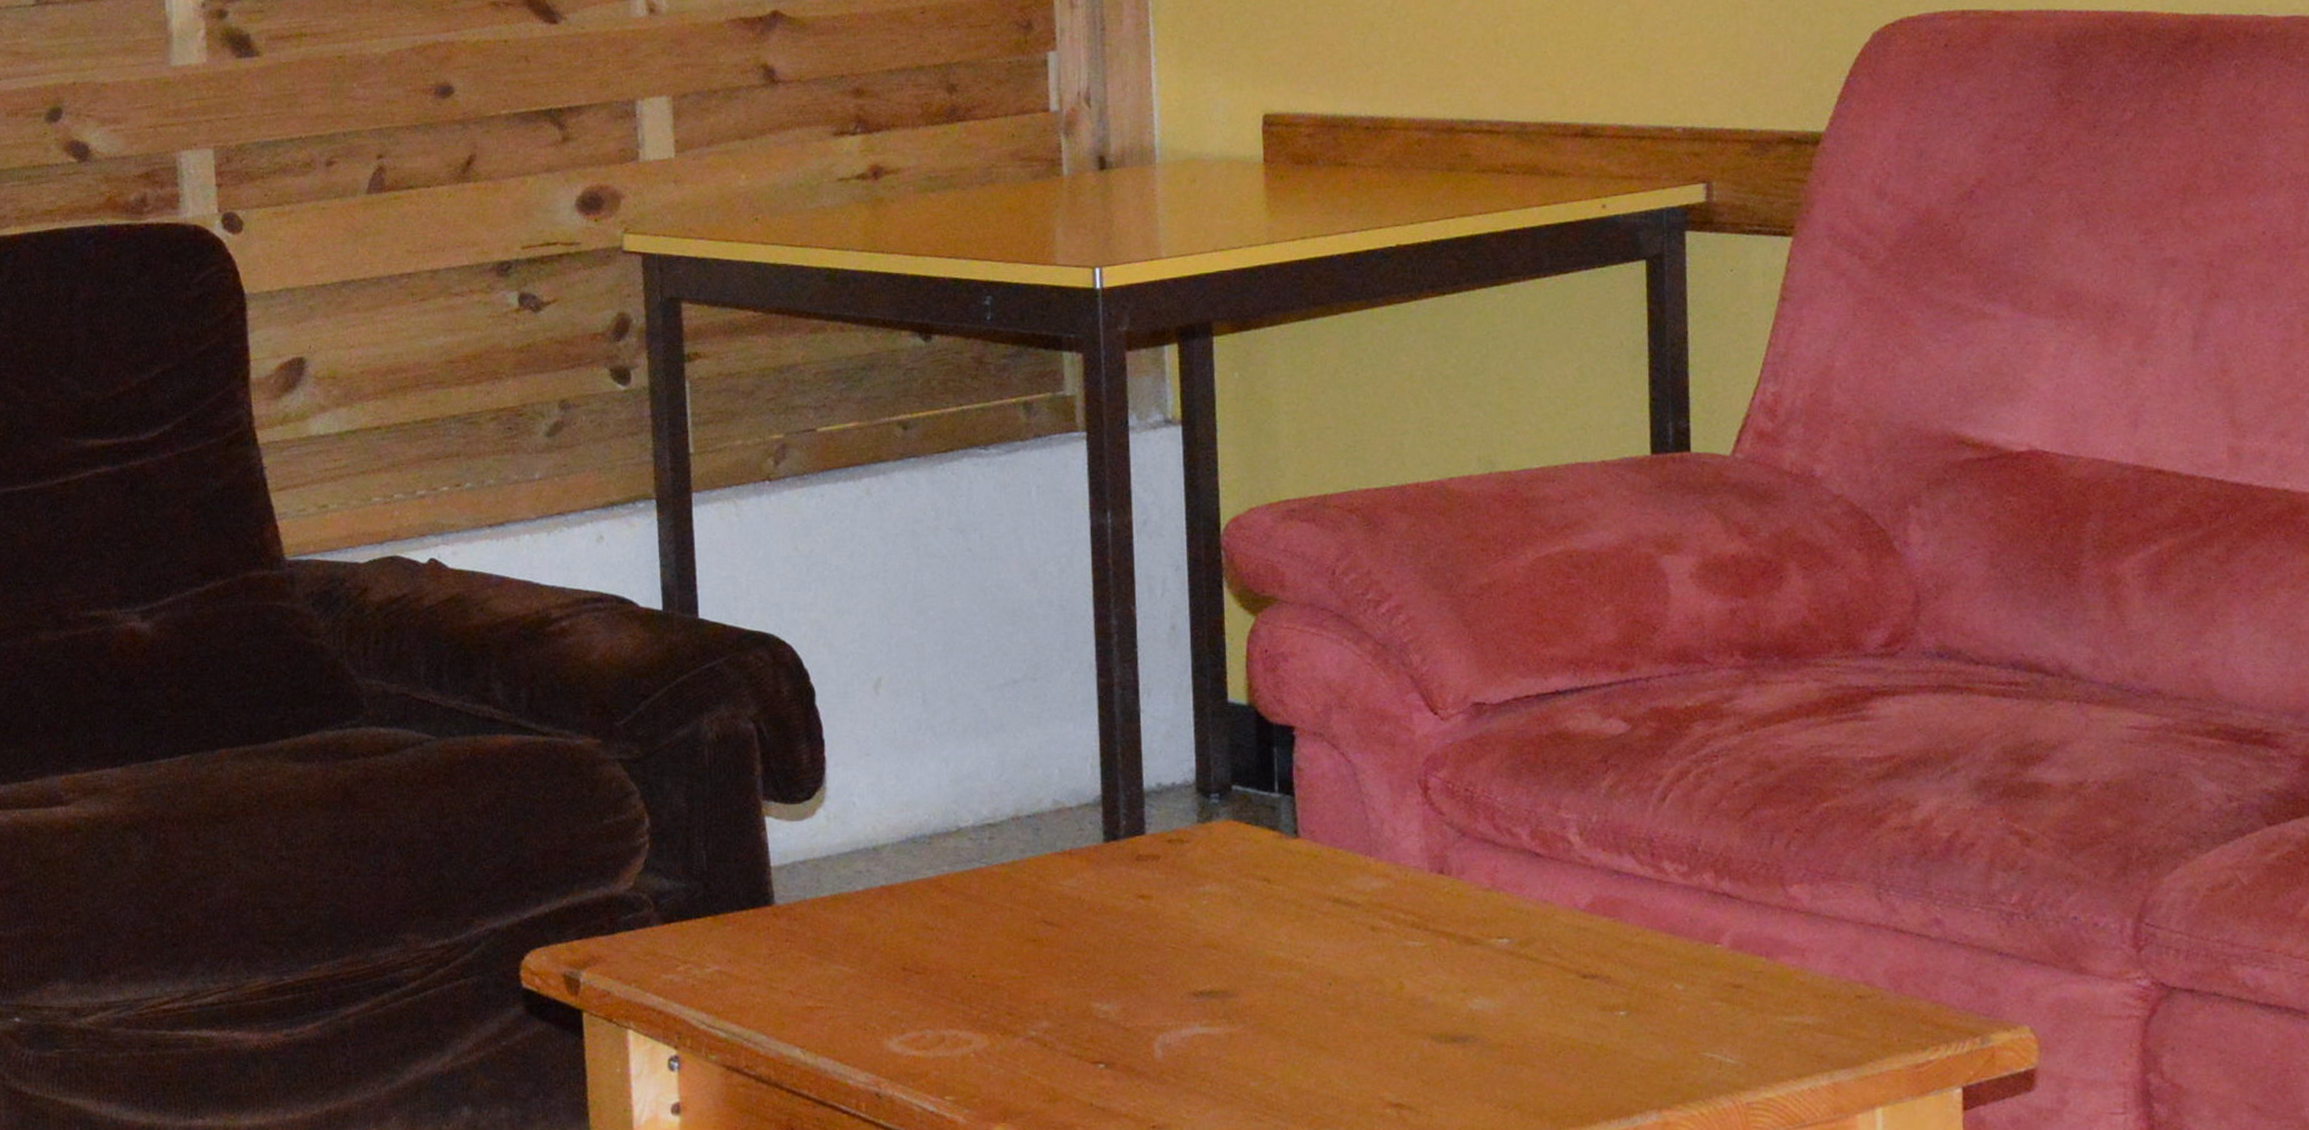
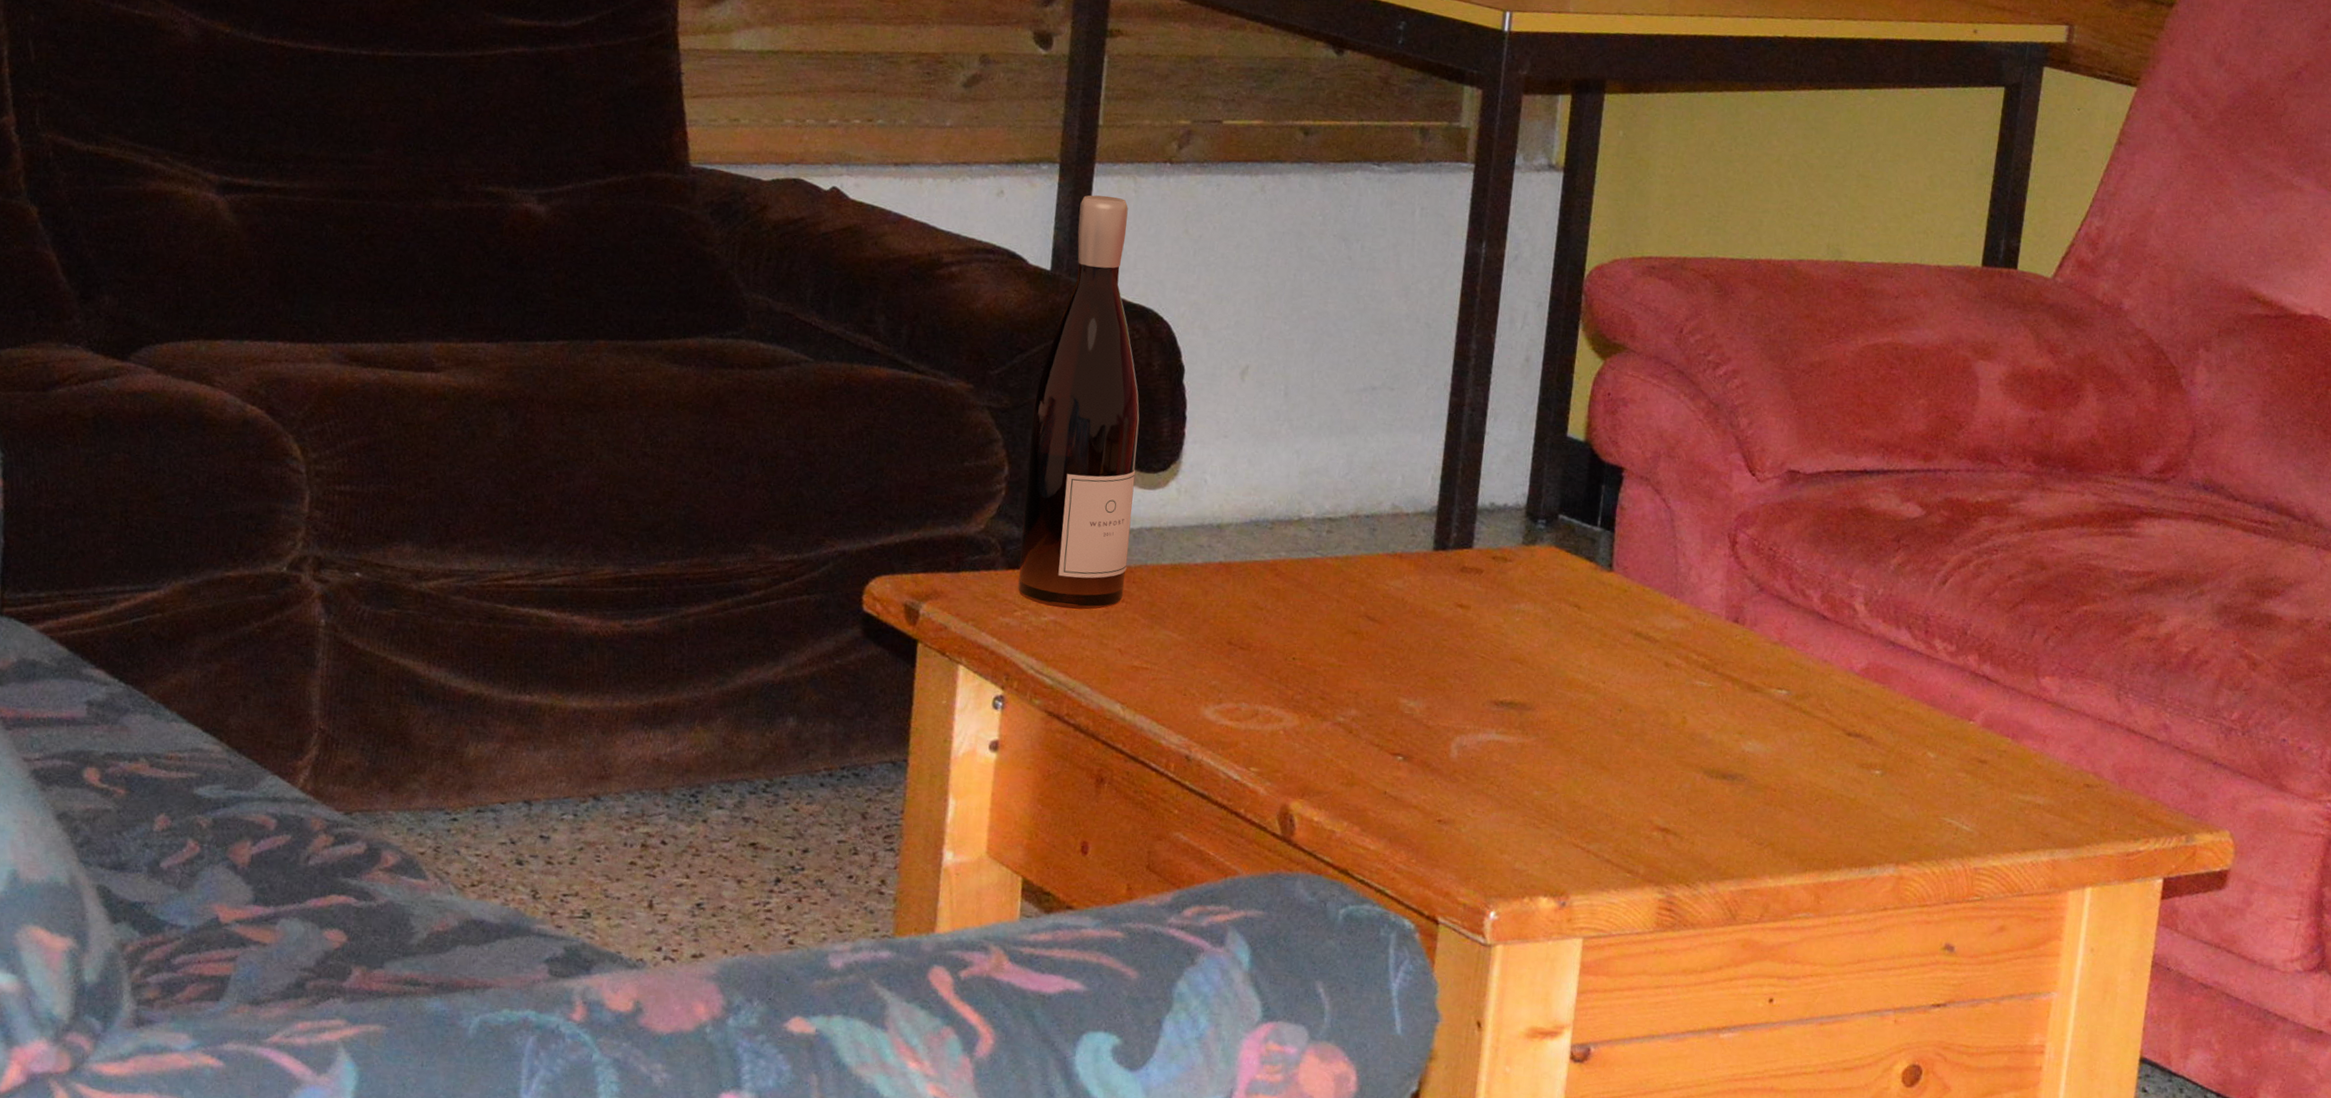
bottle: none [665,524,786,957] -> present [1018,195,1140,610]

